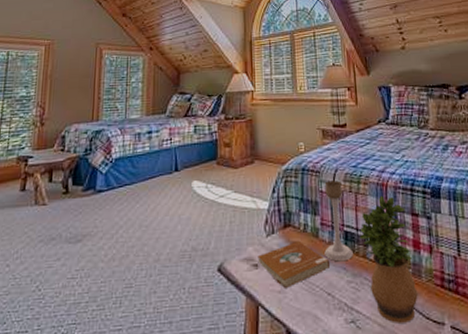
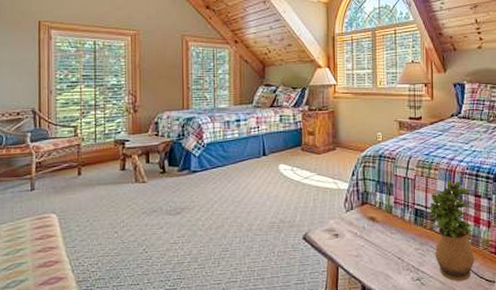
book: present [258,240,331,288] -> none [338,215,402,253]
candle holder: present [324,180,353,262] -> none [397,166,421,233]

